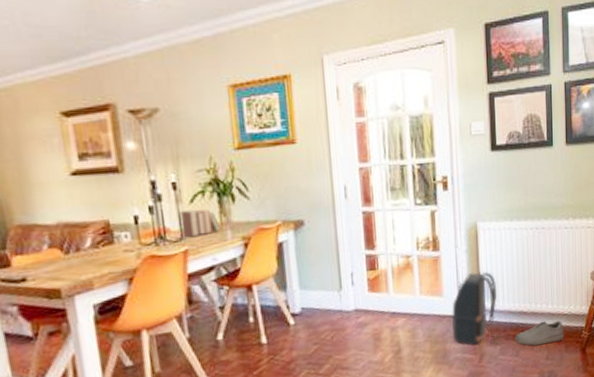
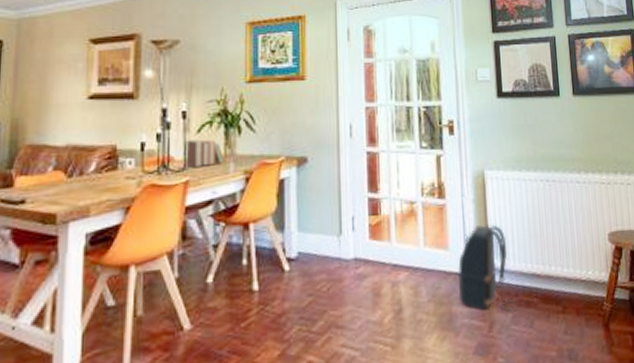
shoe: present [515,321,564,346] -> none [528,287,584,317]

